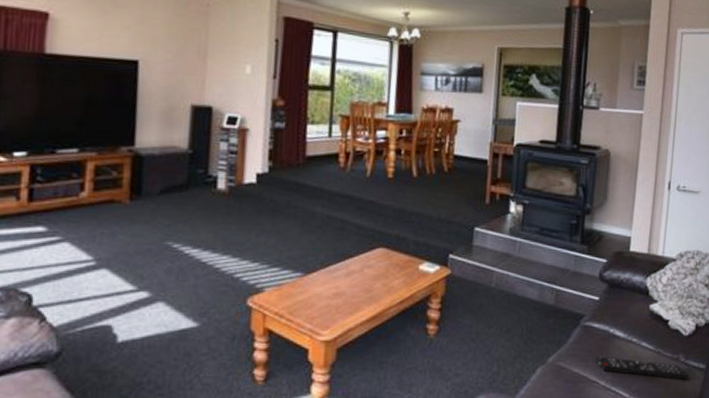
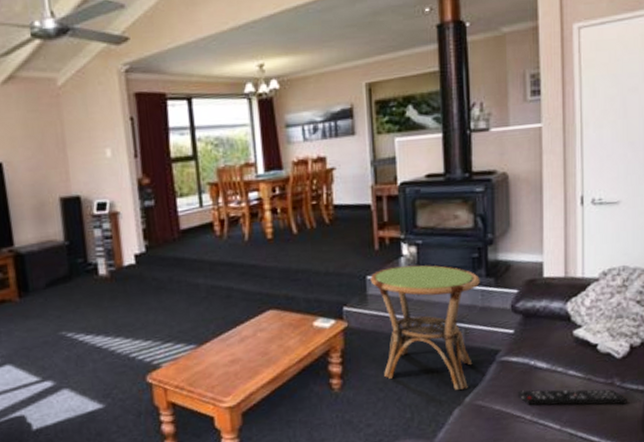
side table: none [477,222,575,349] -> present [370,265,480,390]

